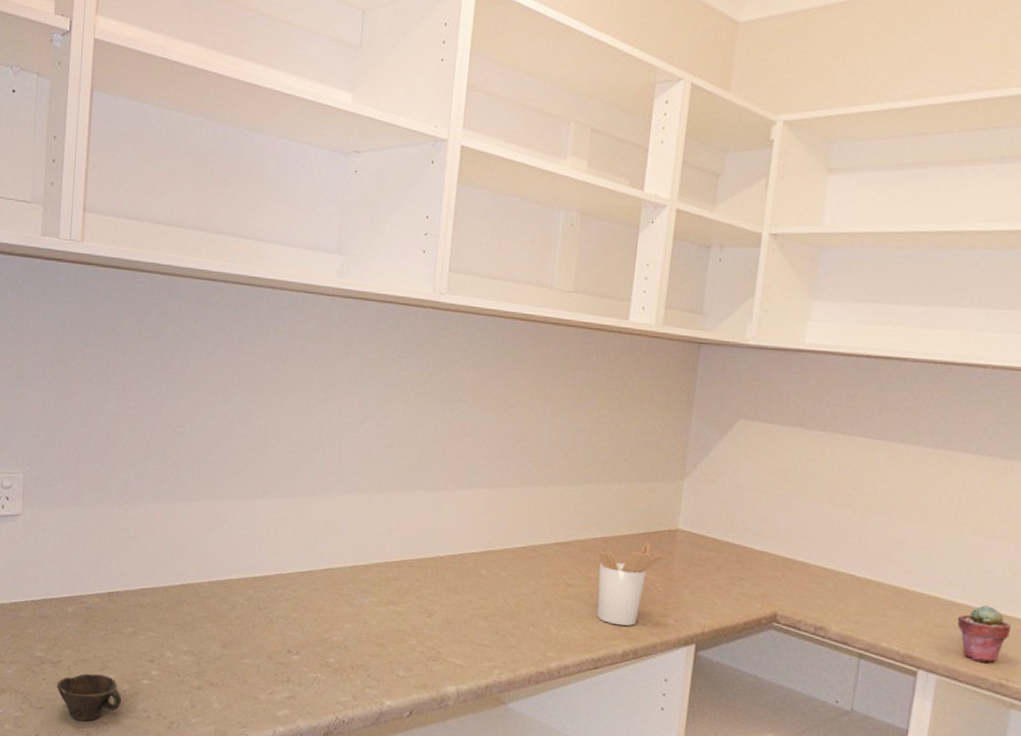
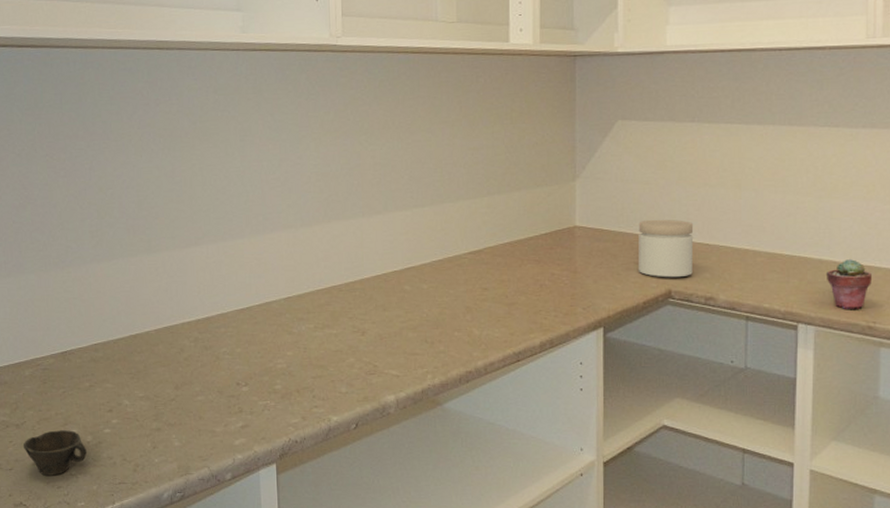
utensil holder: present [597,542,664,626] -> none [507,241,566,319]
jar: none [742,532,812,601] -> present [638,219,694,278]

